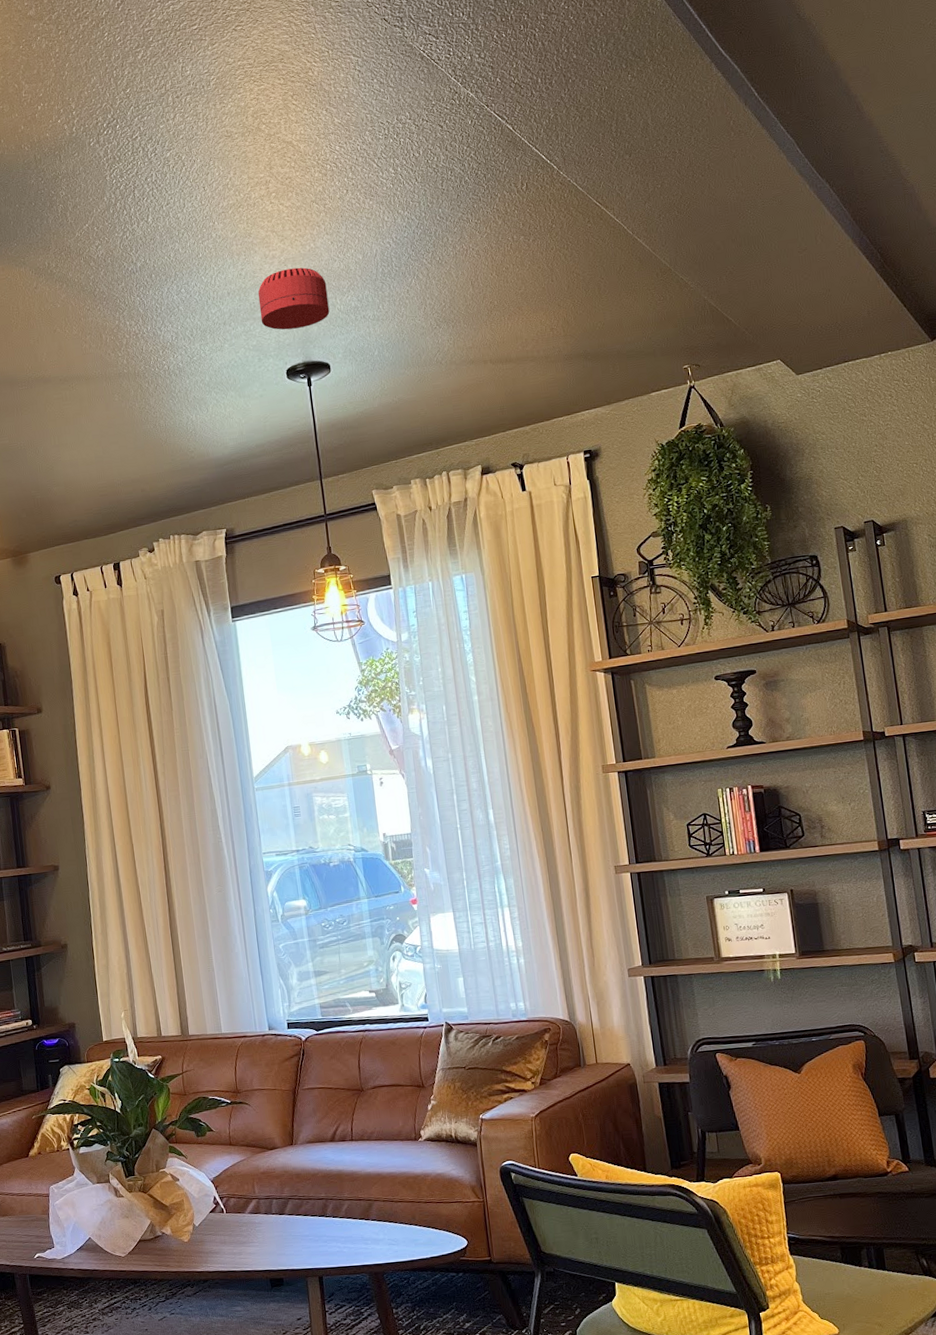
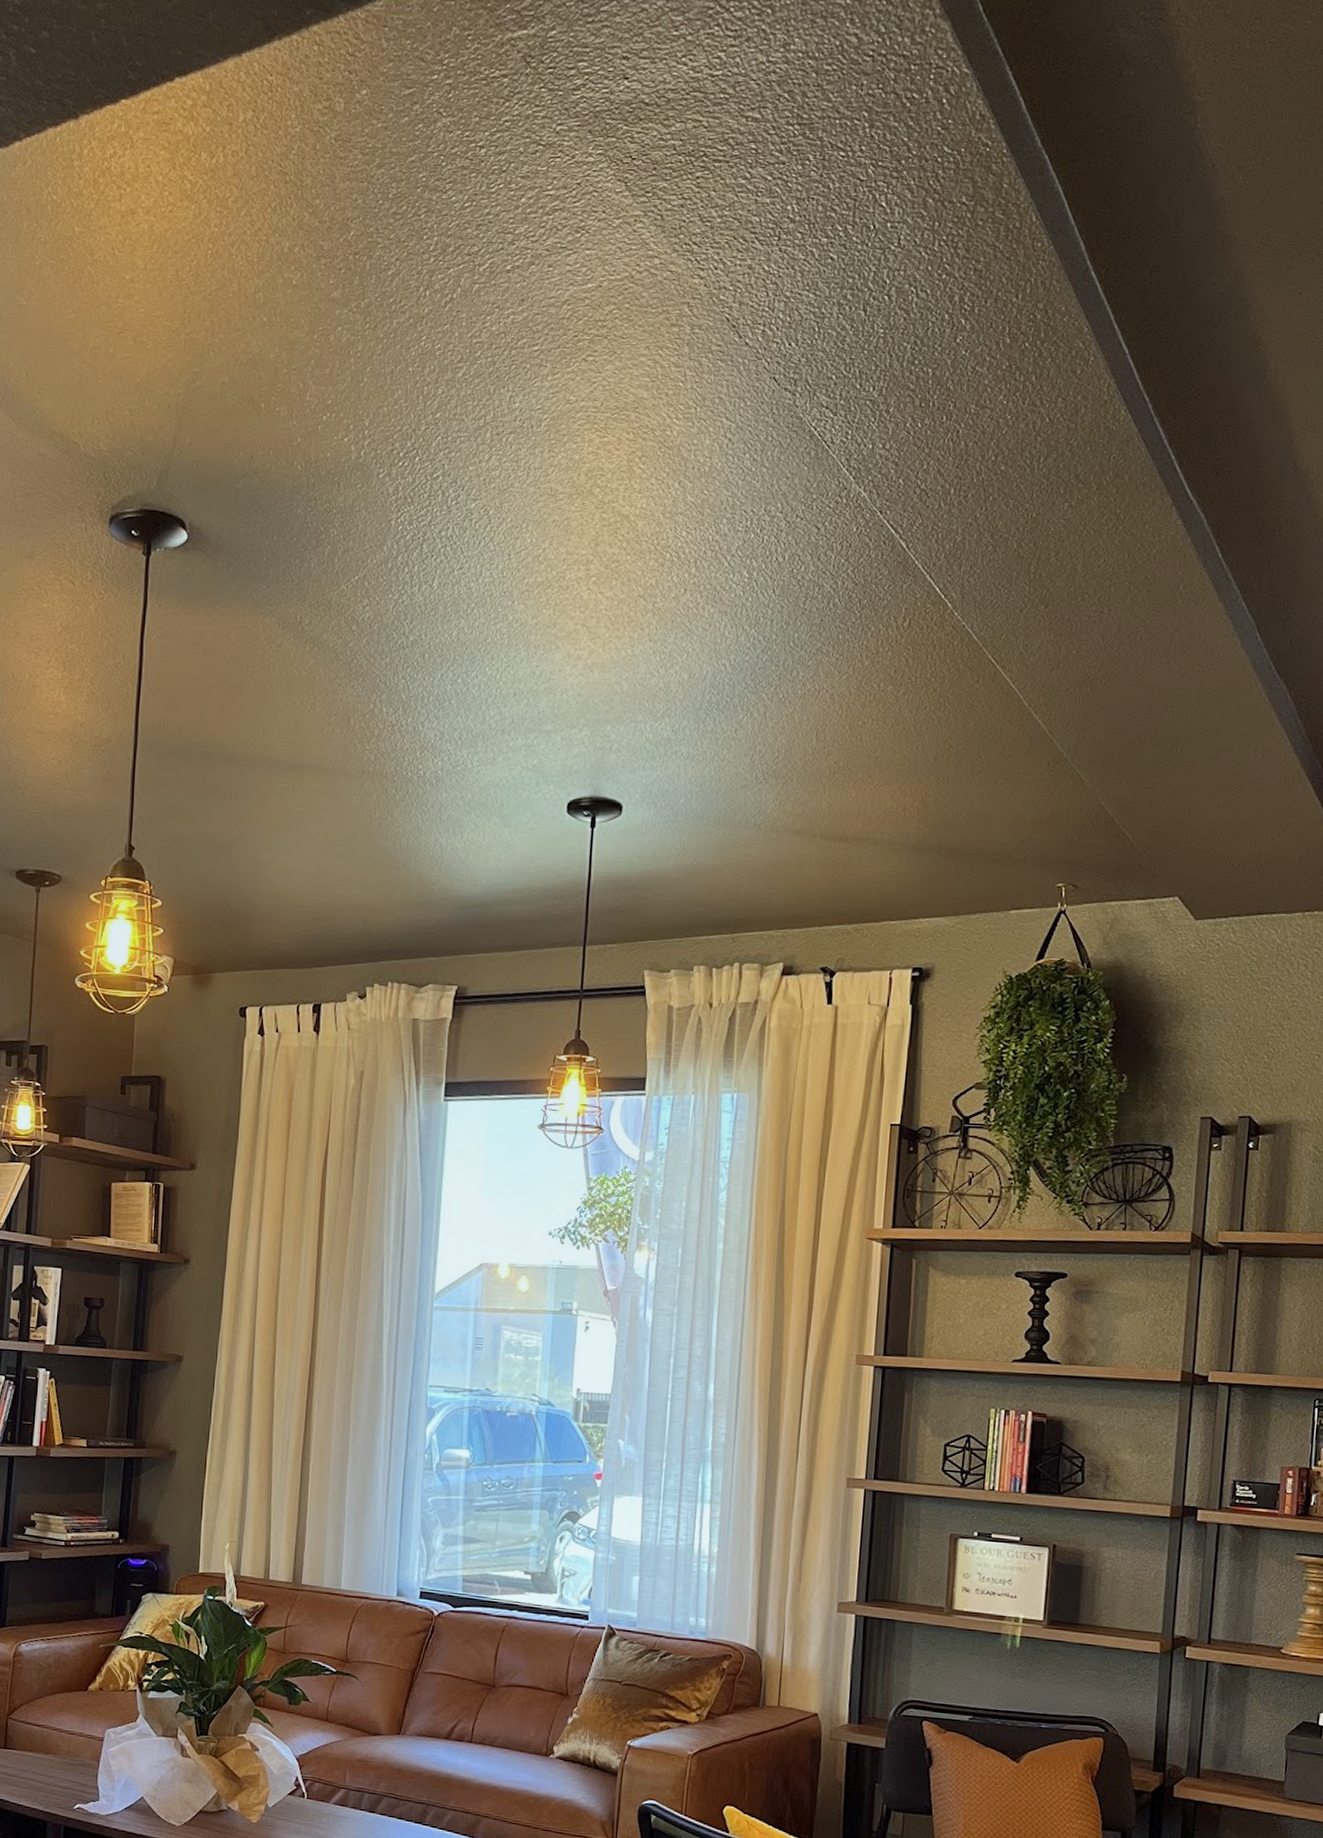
smoke detector: present [258,267,330,330] -> none [548,676,637,753]

